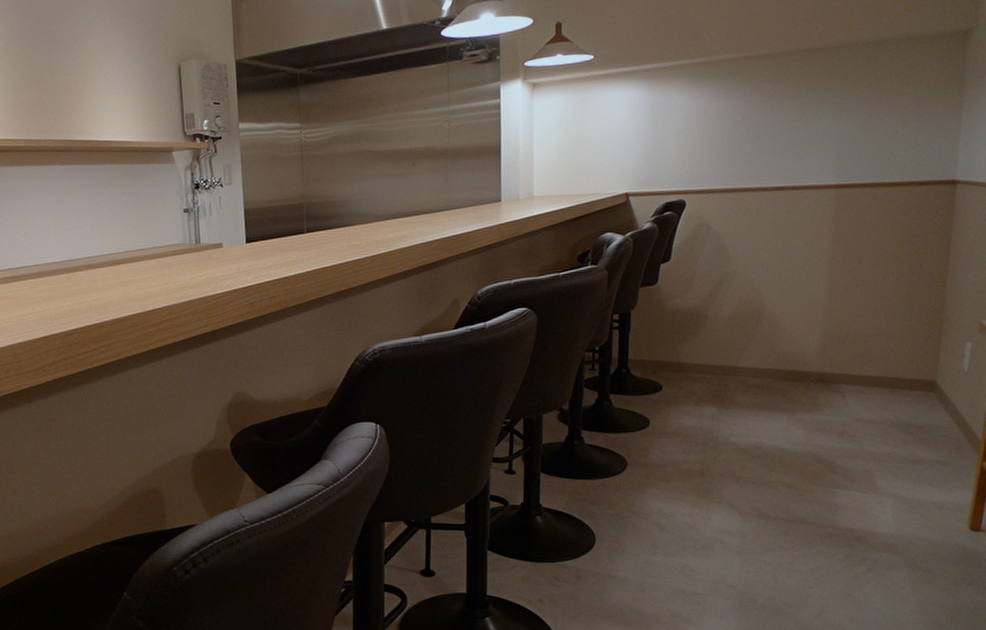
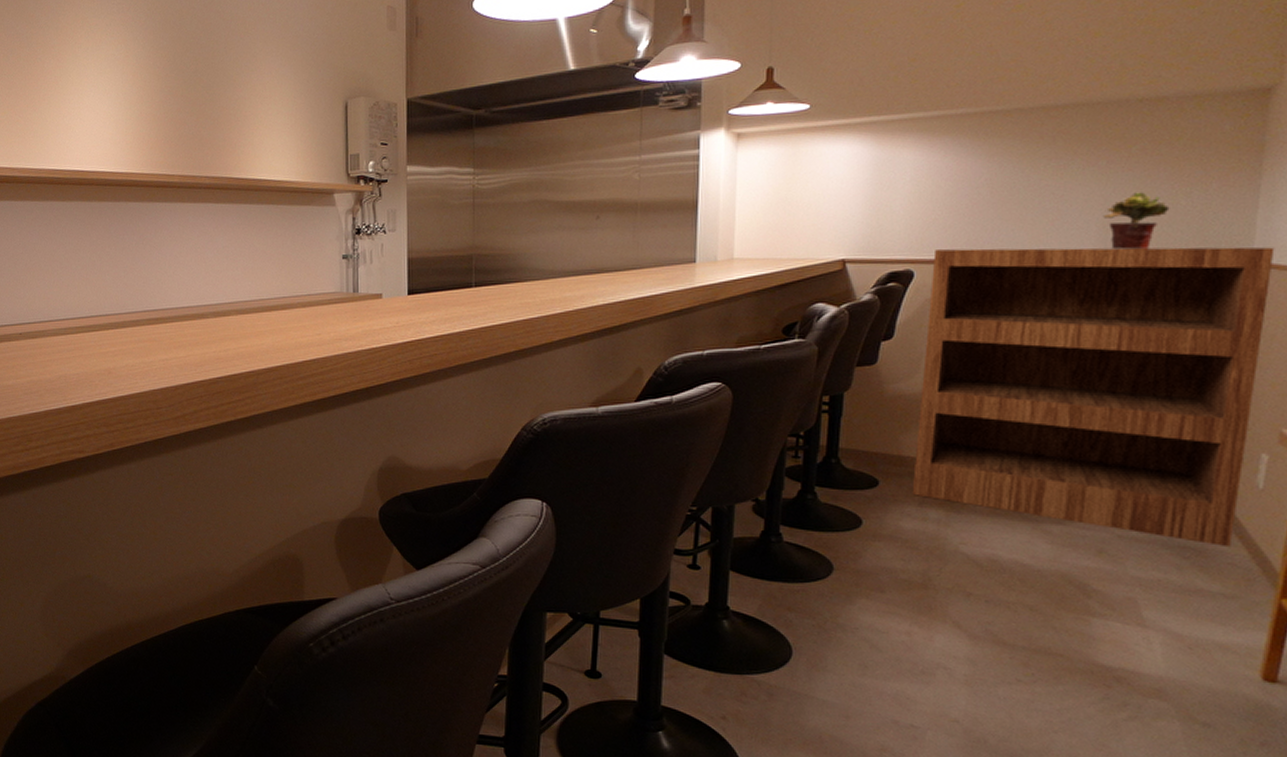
bookshelf: none [690,167,974,423] -> present [912,247,1275,548]
potted plant: none [838,124,891,175] -> present [1102,192,1170,250]

